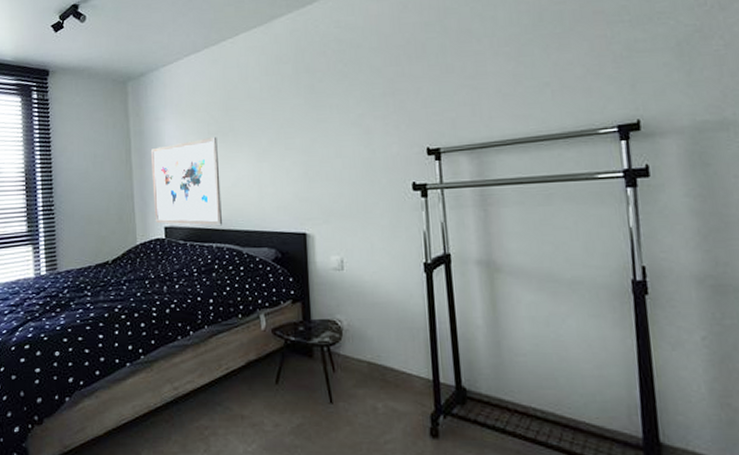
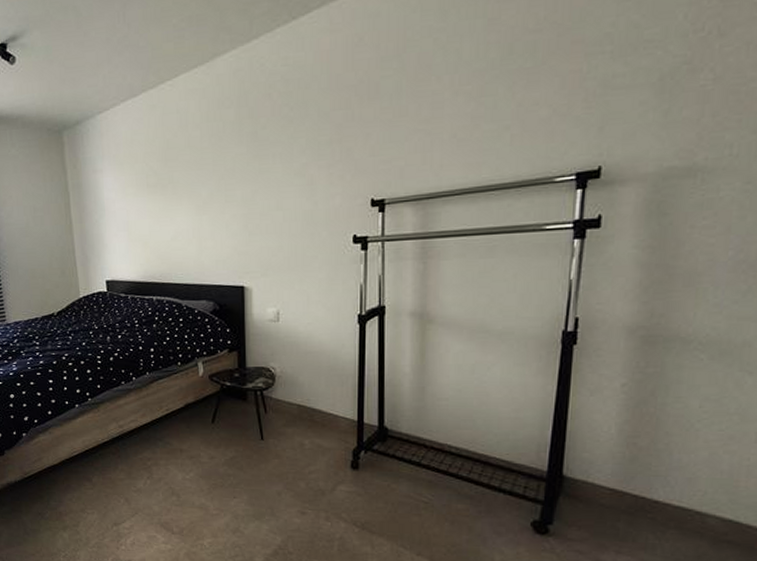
wall art: present [151,137,222,226] -> none [90,189,162,279]

